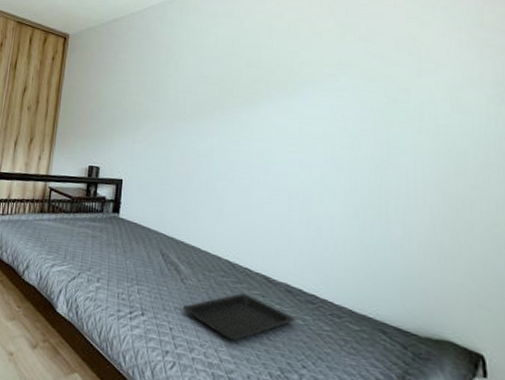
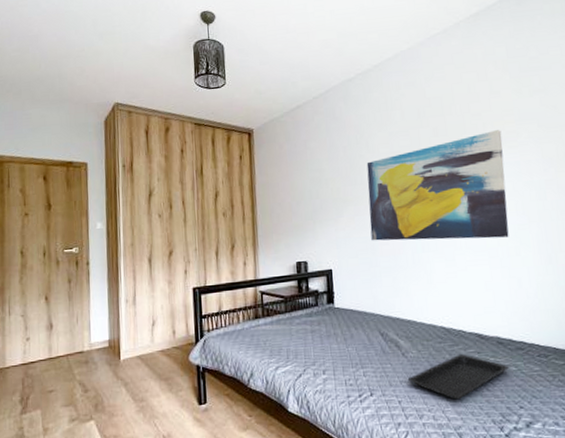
wall art: none [167,70,319,181] -> present [366,130,509,241]

